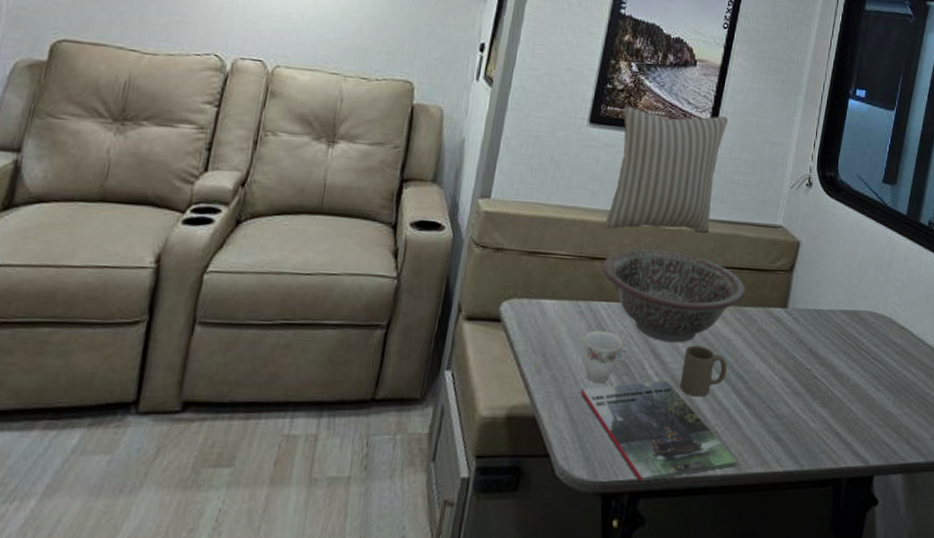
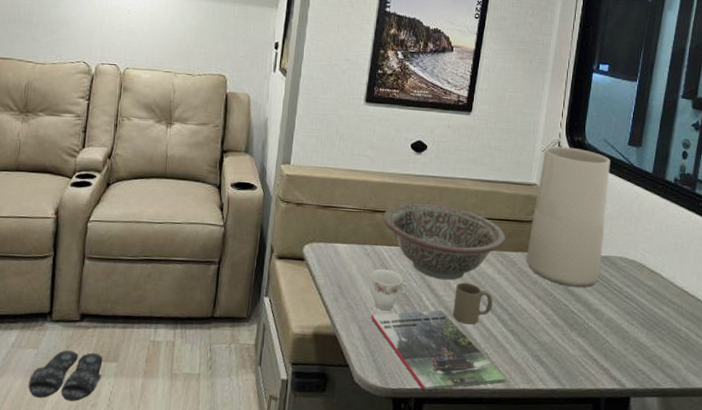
slippers: none [93,454,210,526] -> present [28,350,103,401]
pillow: present [605,105,728,233] -> none [383,87,483,190]
vase: none [767,181,863,348] -> present [526,146,610,287]

